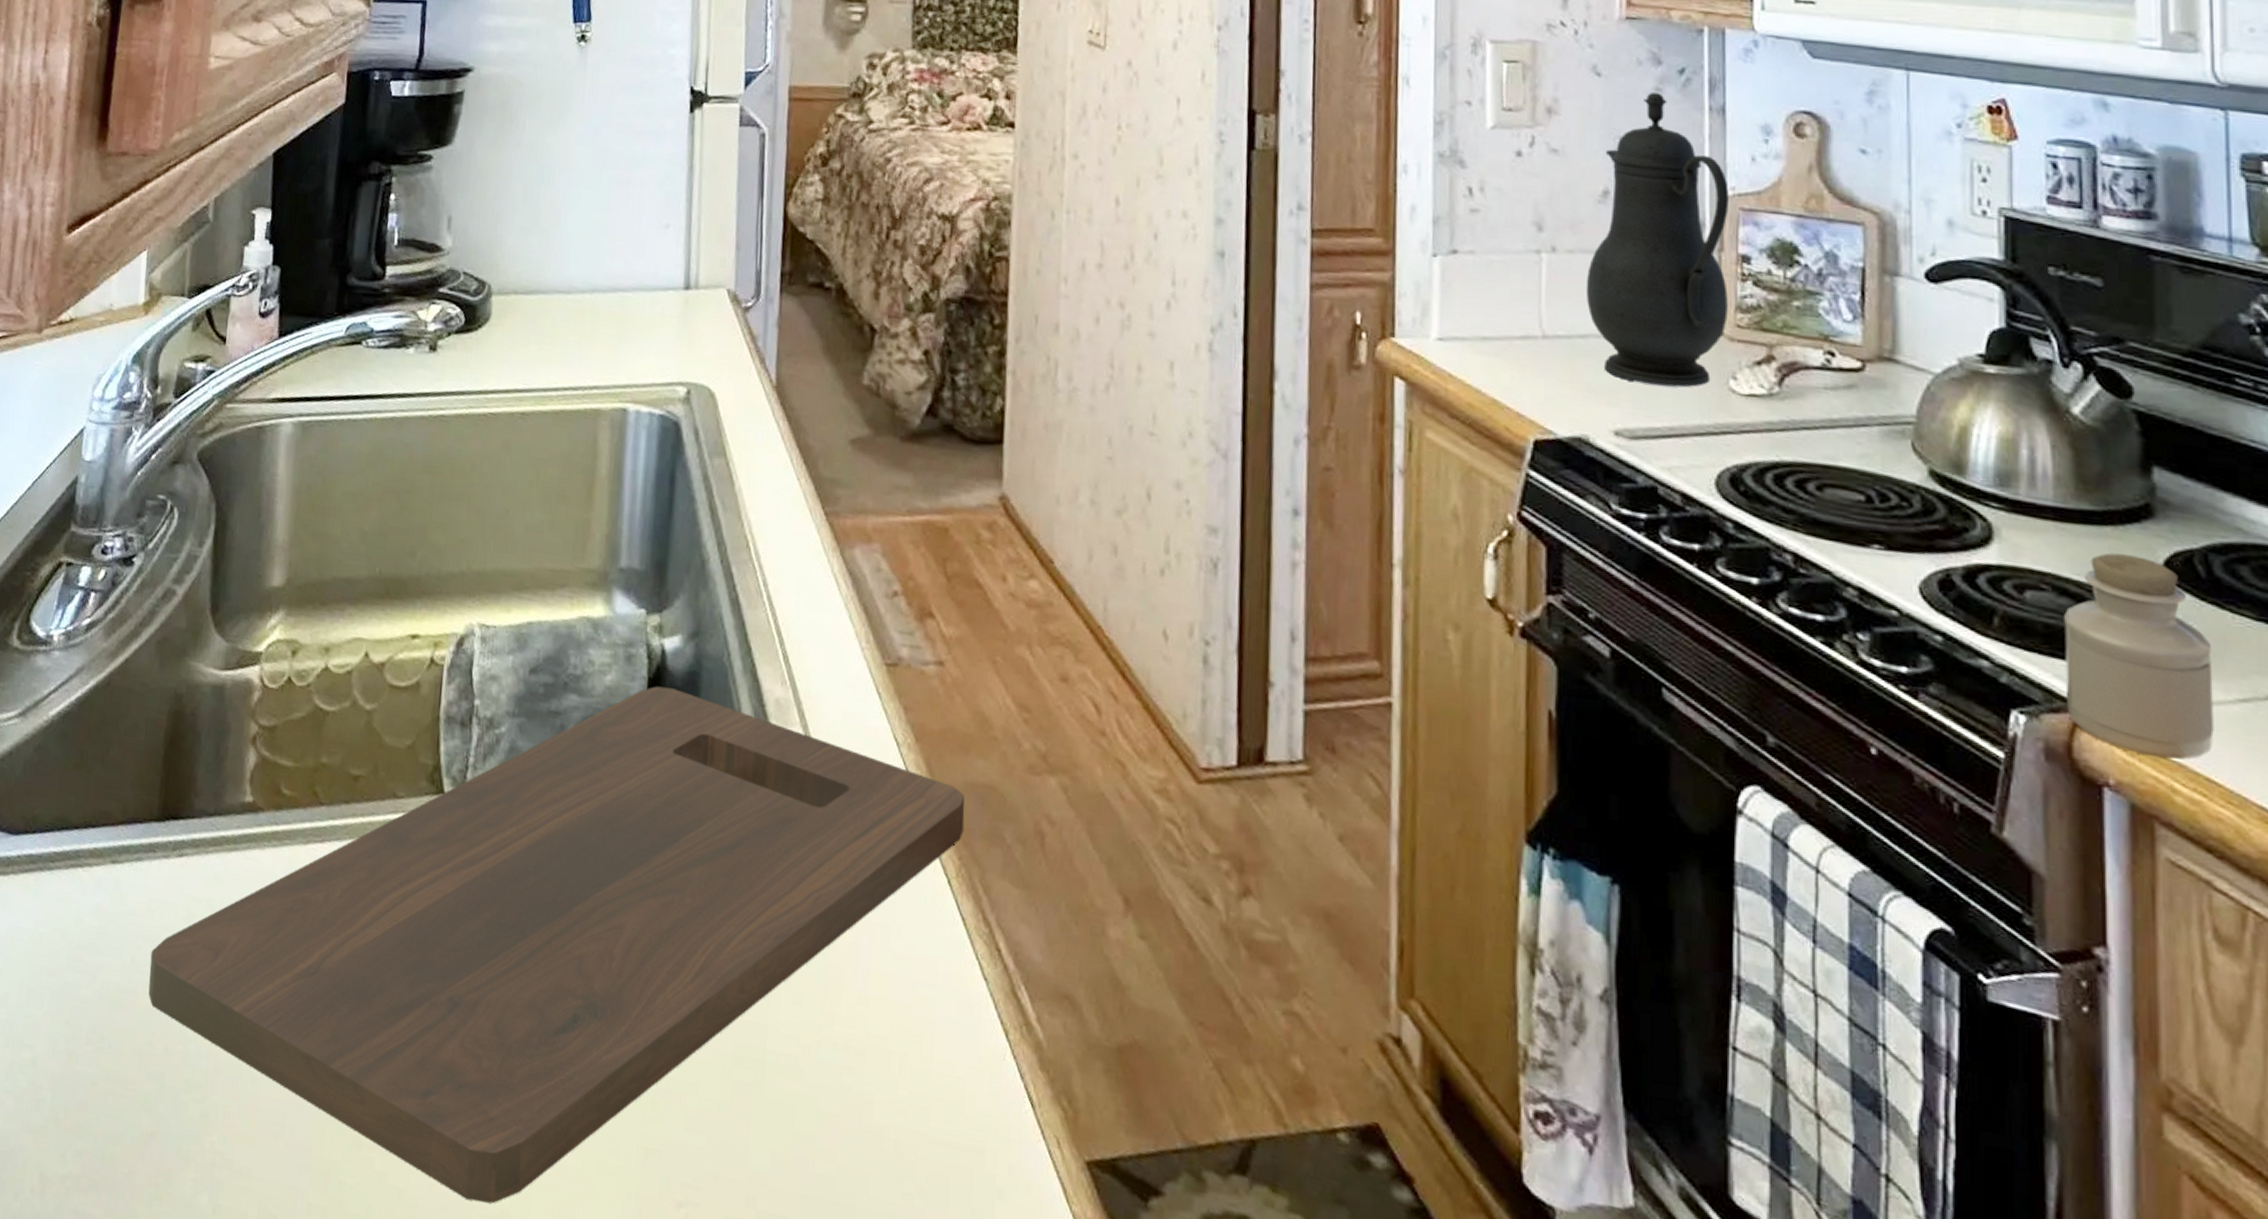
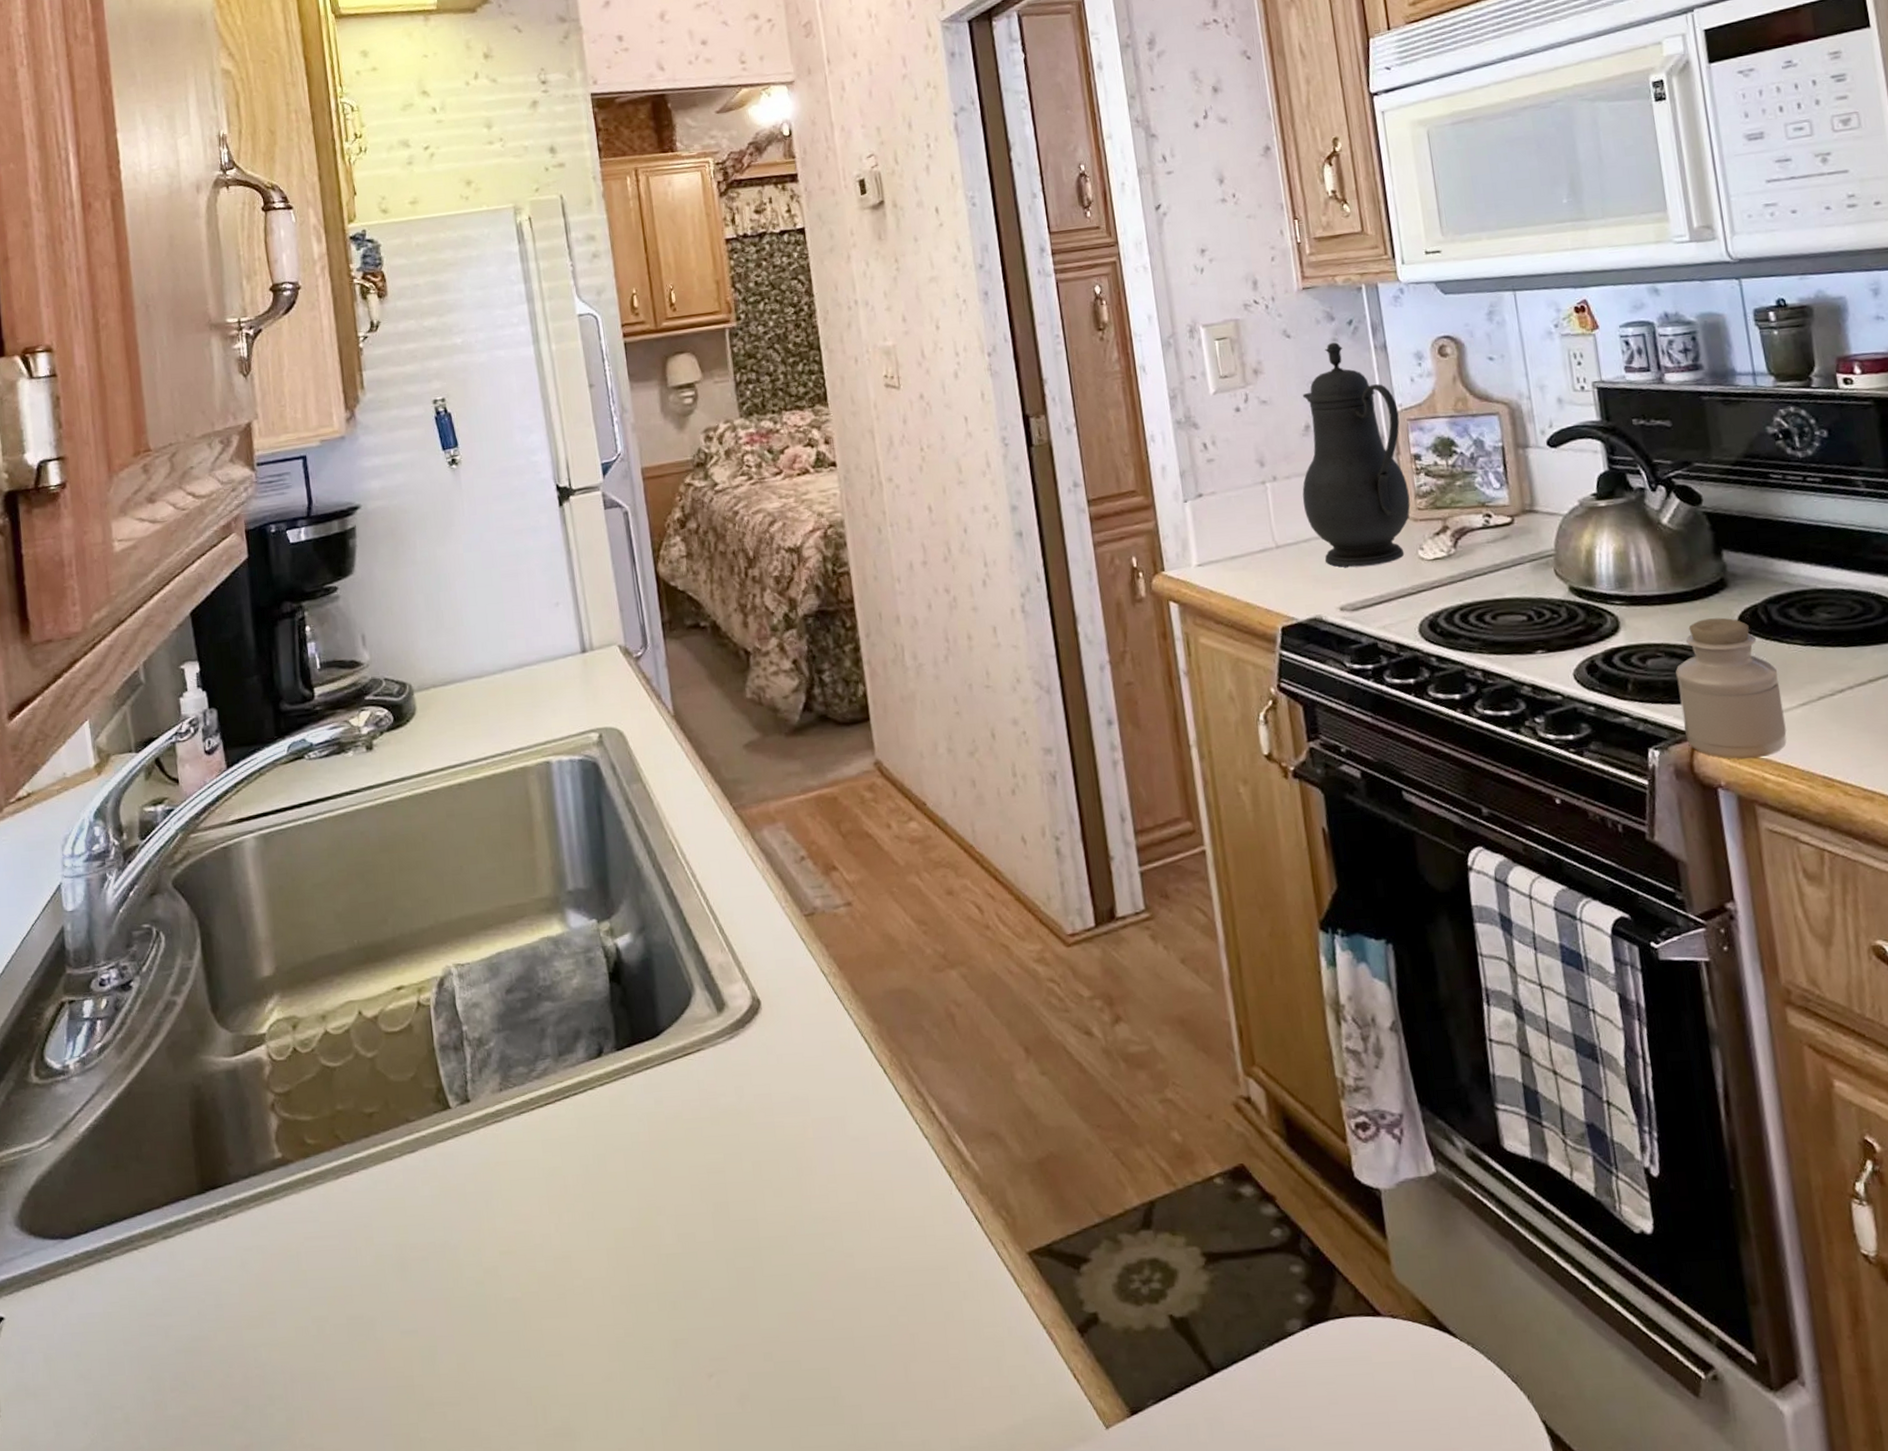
cutting board: present [148,686,965,1204] -> none [215,976,890,1421]

